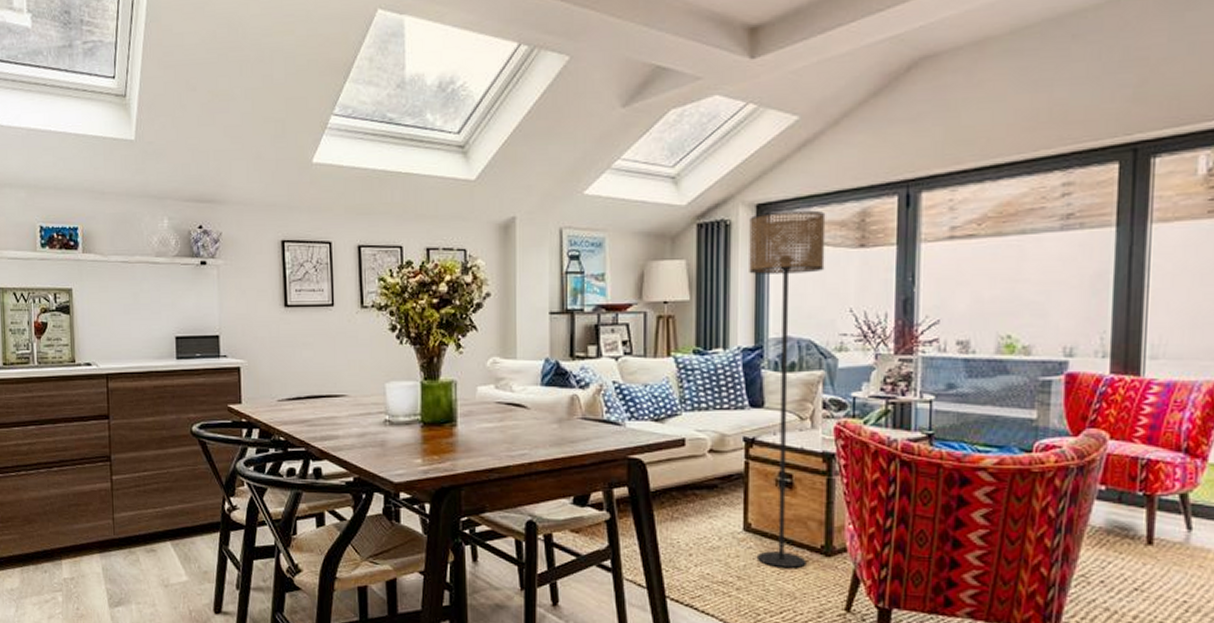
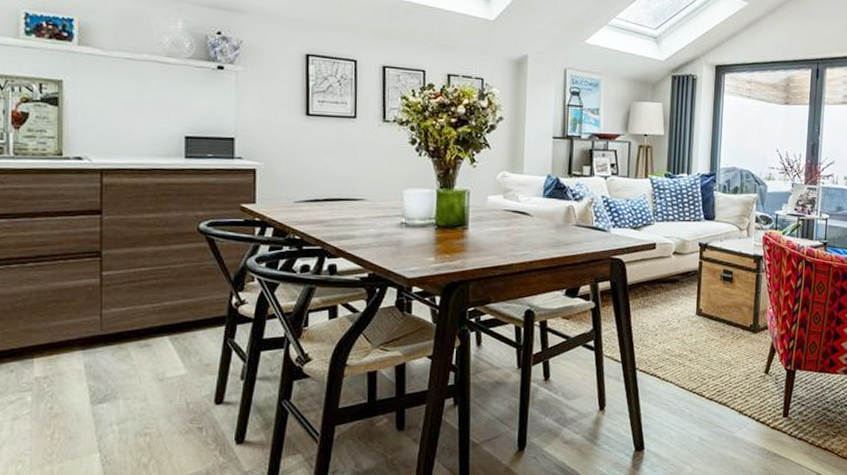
floor lamp: present [749,210,826,568] -> none [705,72,763,342]

